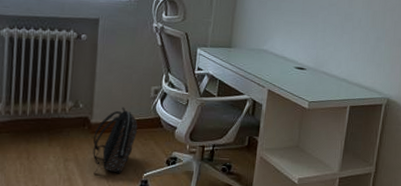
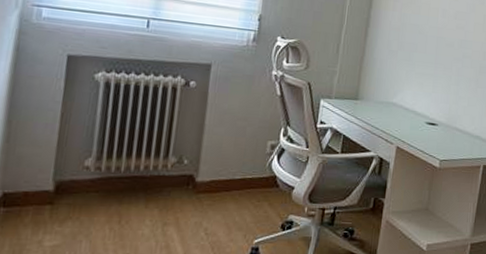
backpack: present [93,107,138,175] -> none [196,163,251,241]

